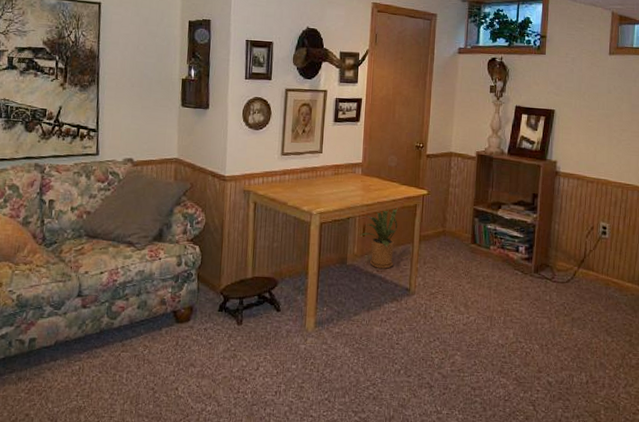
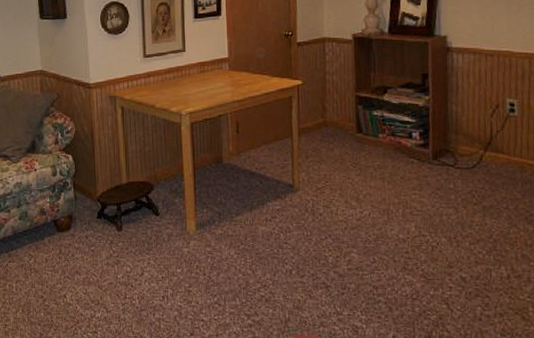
house plant: present [360,207,398,269] -> none [234,101,274,166]

